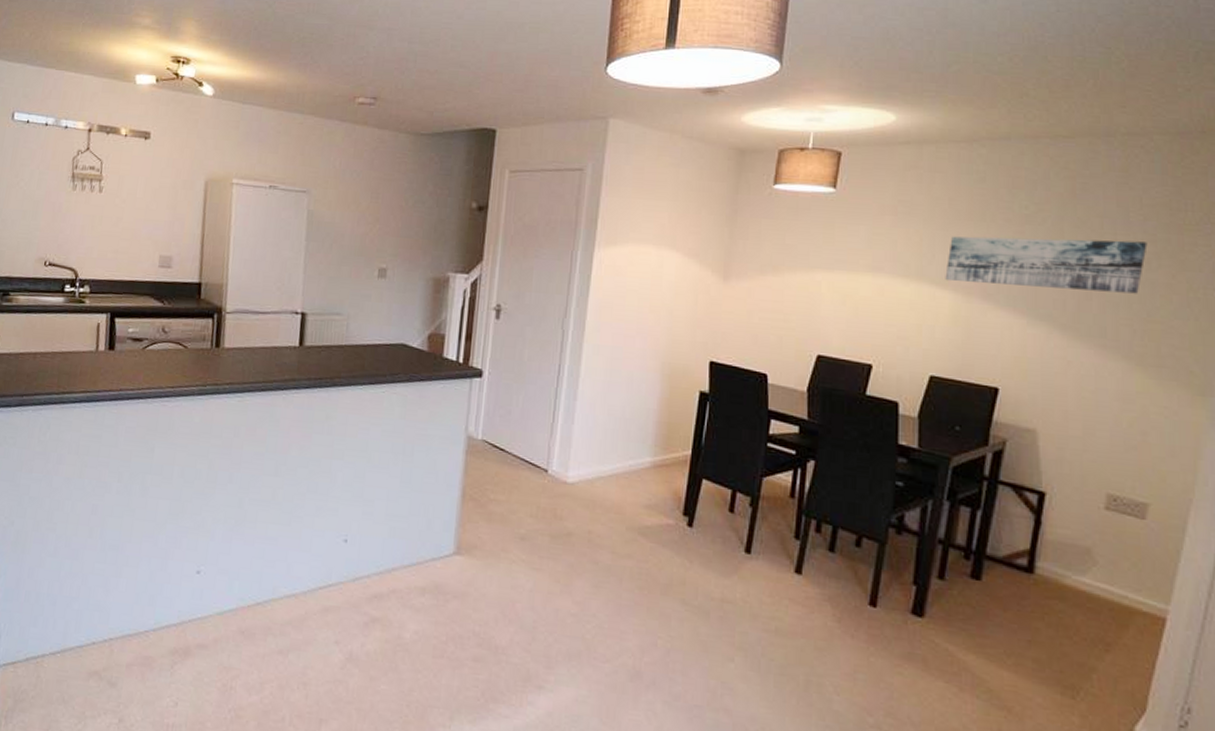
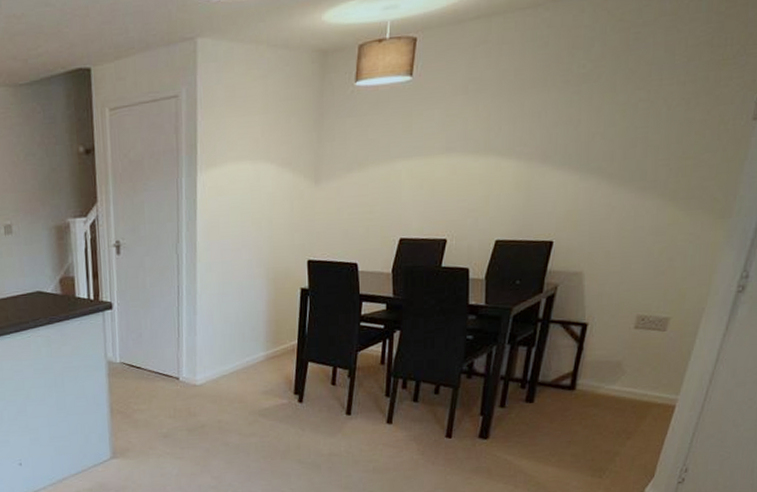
wall art: present [945,236,1148,294] -> none [510,83,689,151]

